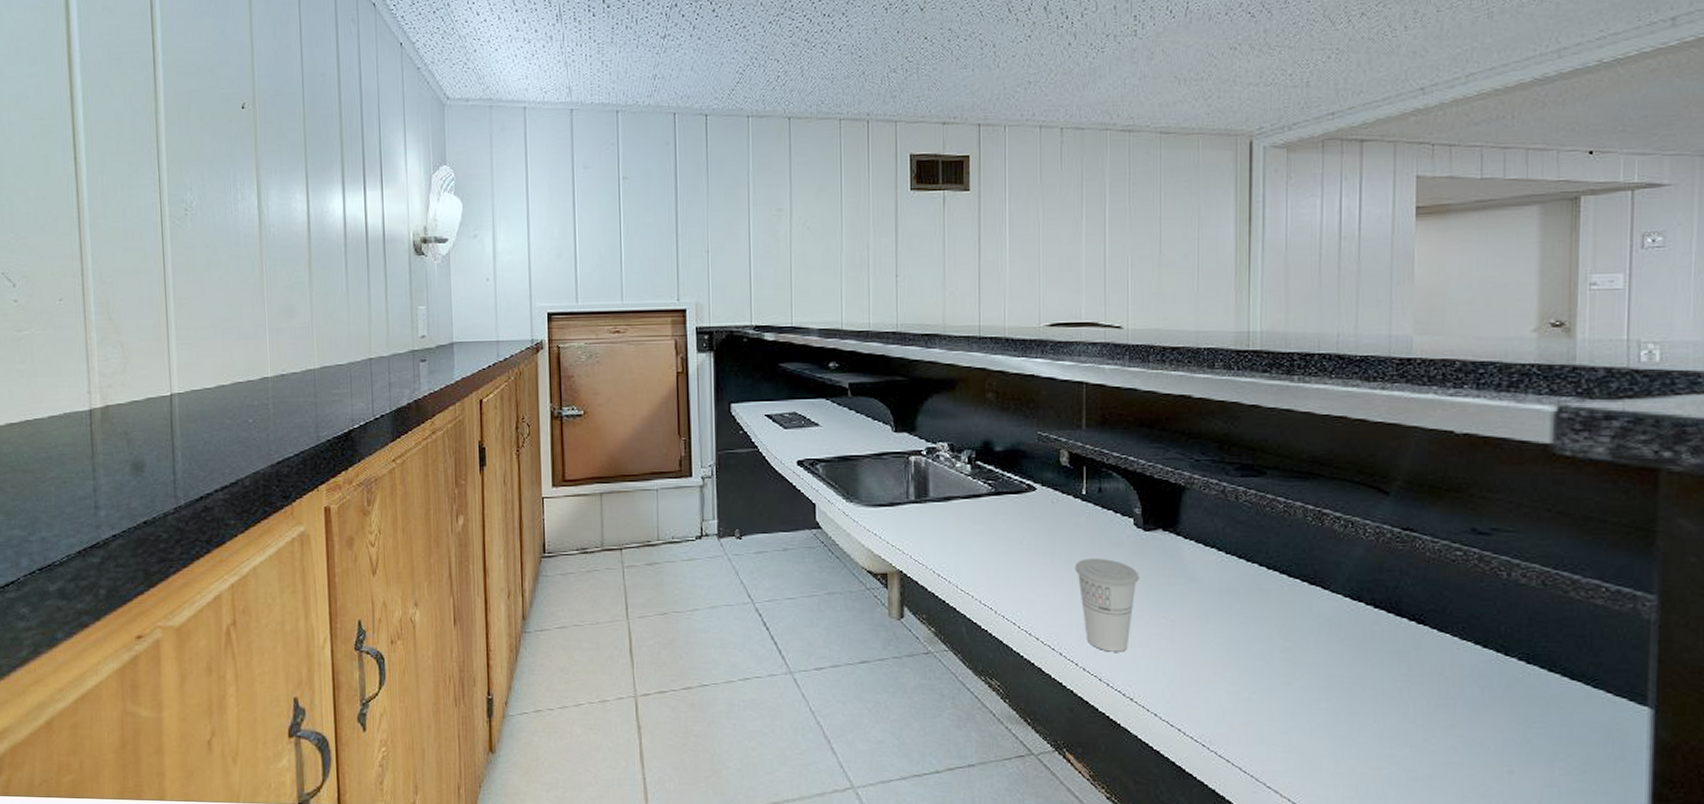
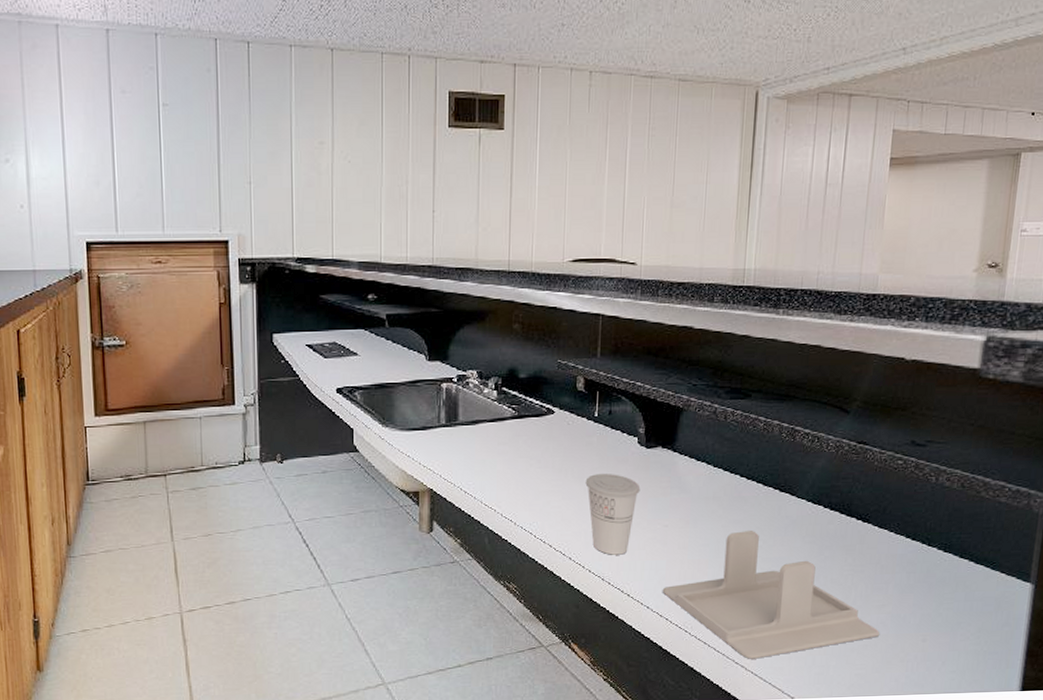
napkin holder: none [1171,629,1451,784] -> present [662,531,880,659]

